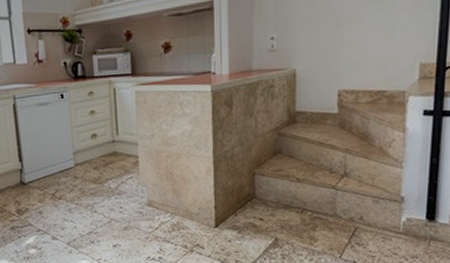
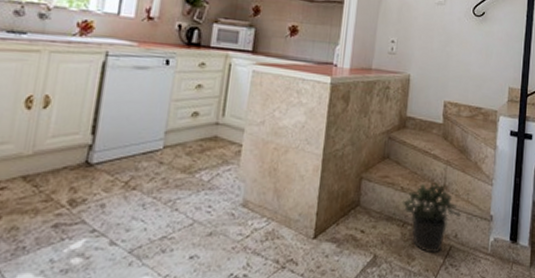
potted plant: none [298,171,366,235] -> present [401,183,461,254]

